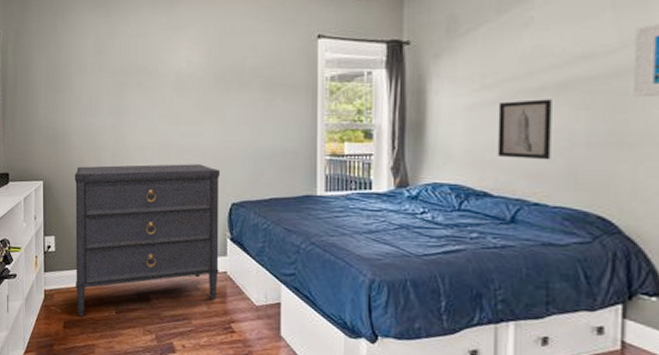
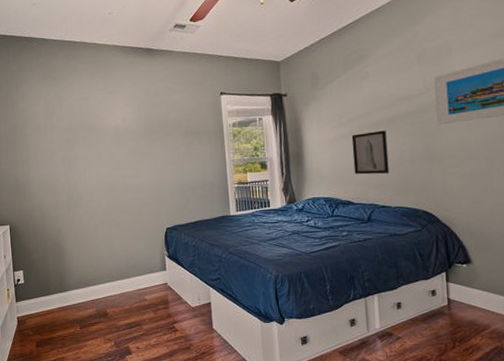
dresser: present [74,164,221,317] -> none [36,199,161,336]

